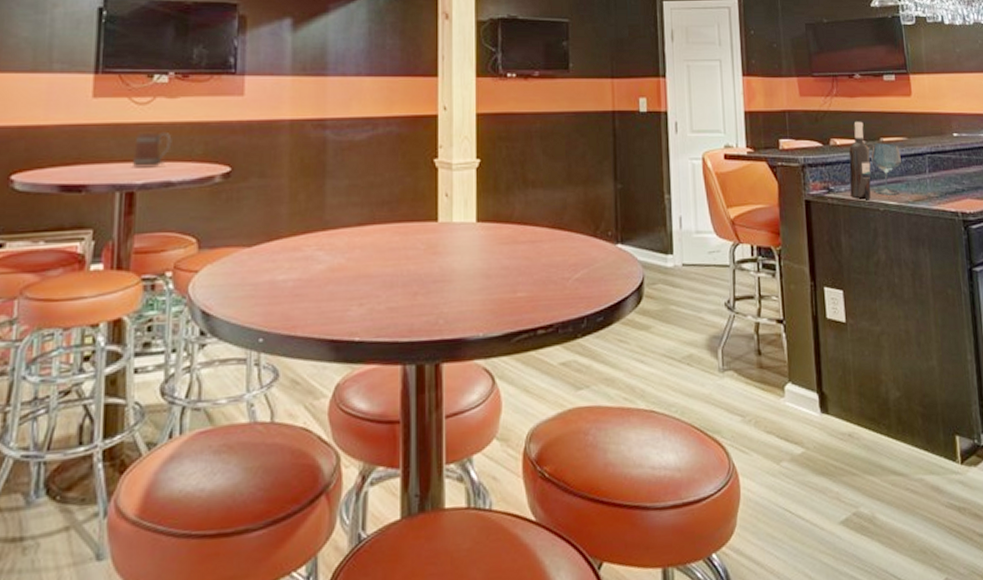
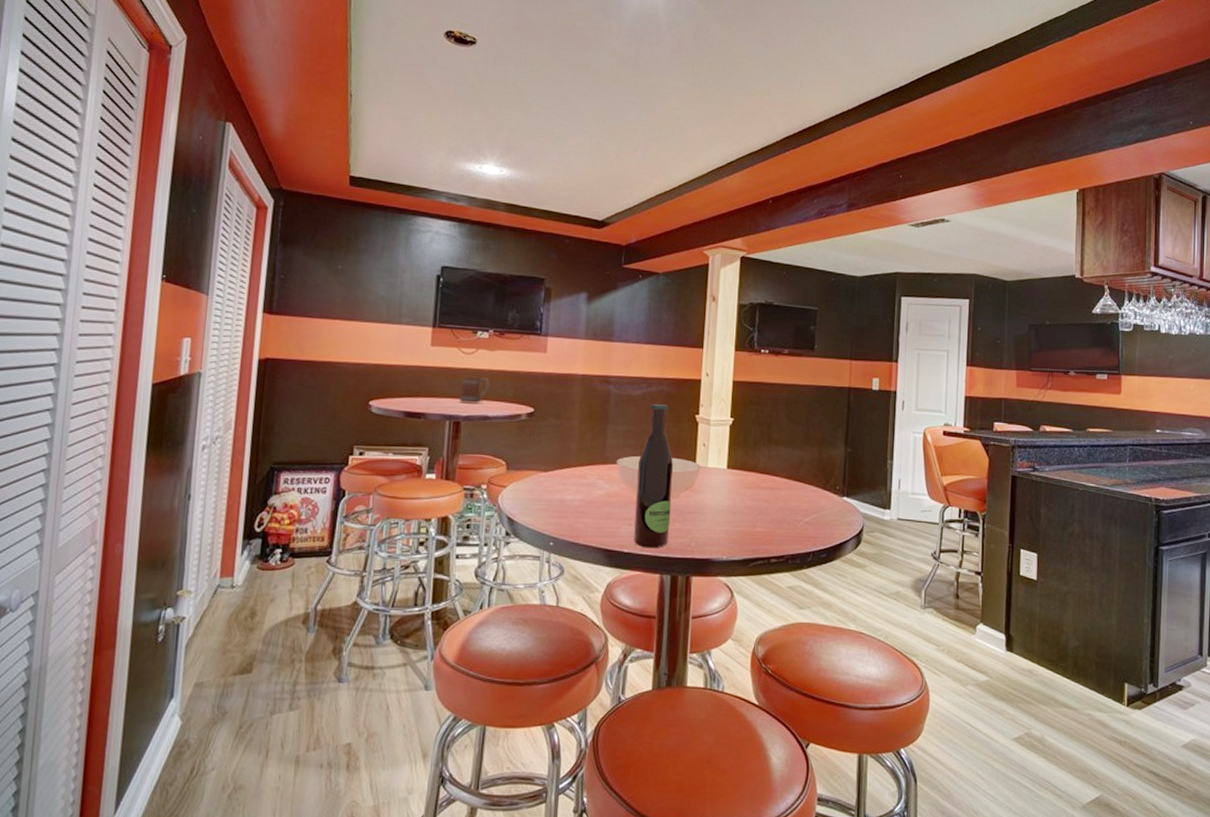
bowl: none [338,214,445,268] -> present [616,455,701,499]
bottle: none [366,148,411,333] -> present [634,403,674,549]
wine bottle: present [849,121,872,201] -> none [1053,412,1076,481]
wine glass: present [870,143,902,195] -> none [1075,432,1105,478]

